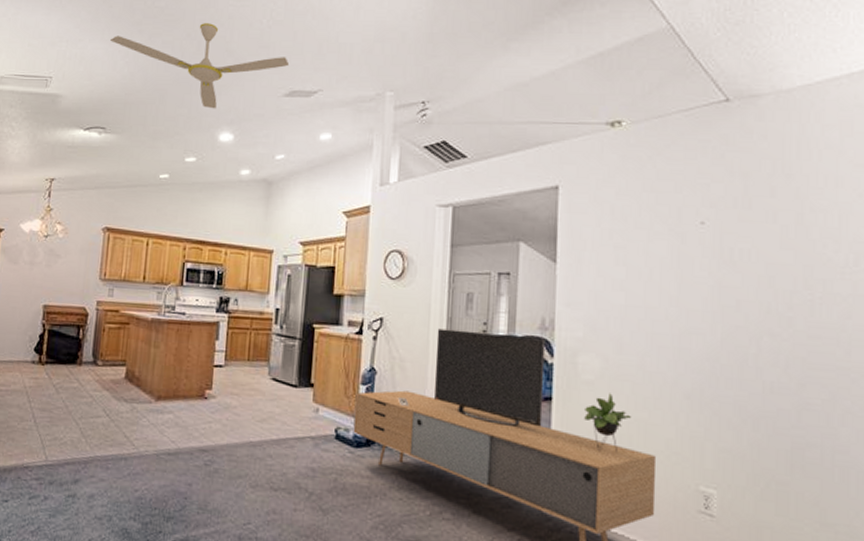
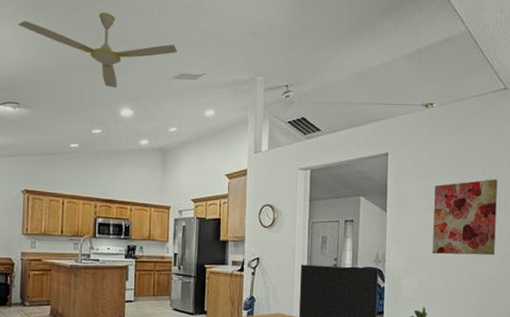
wall art: none [622,221,718,327] -> present [432,179,498,256]

